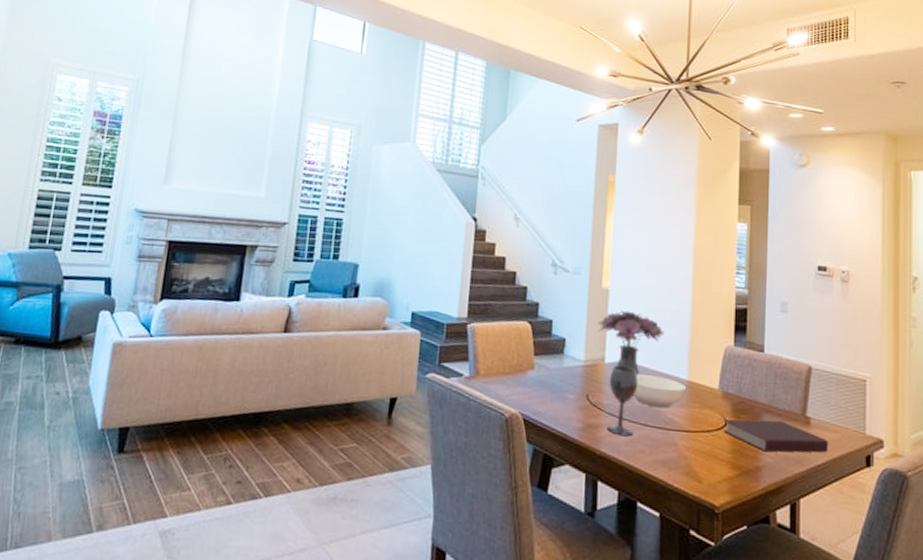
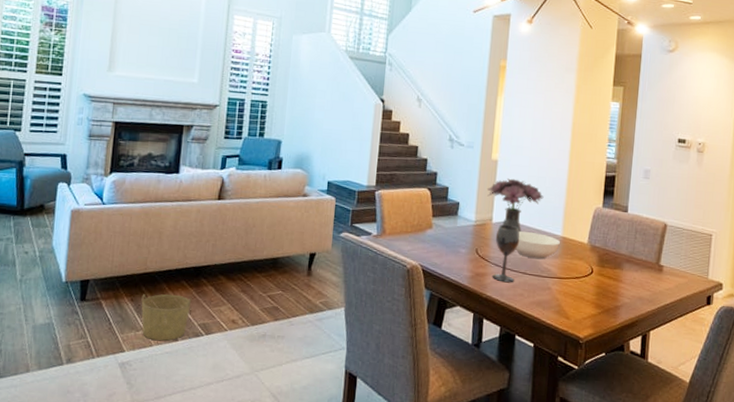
basket: none [188,445,250,505] -> present [141,294,192,342]
book: present [723,419,829,453] -> none [590,267,677,294]

